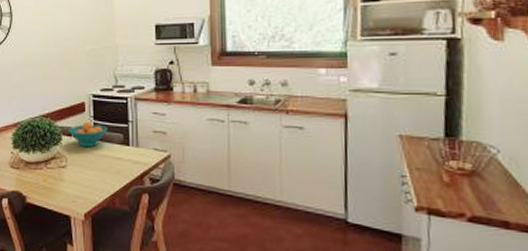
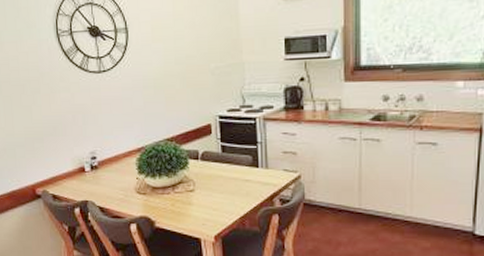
fruit bowl: present [68,121,108,148] -> none [194,144,236,171]

